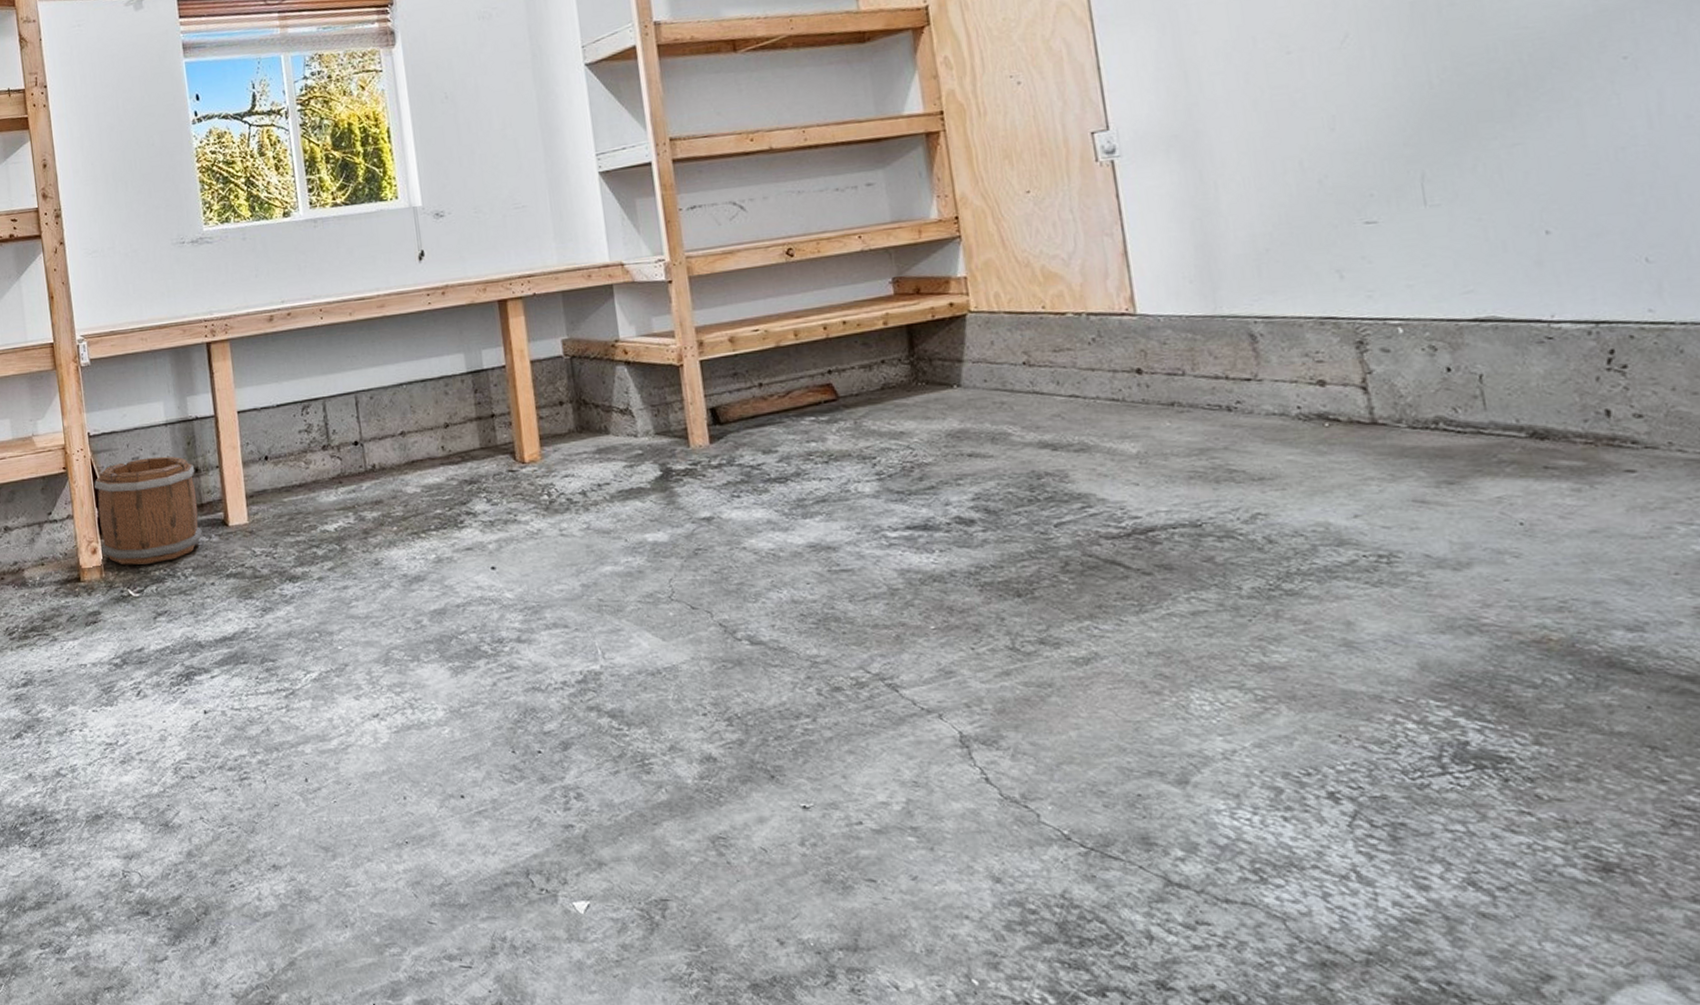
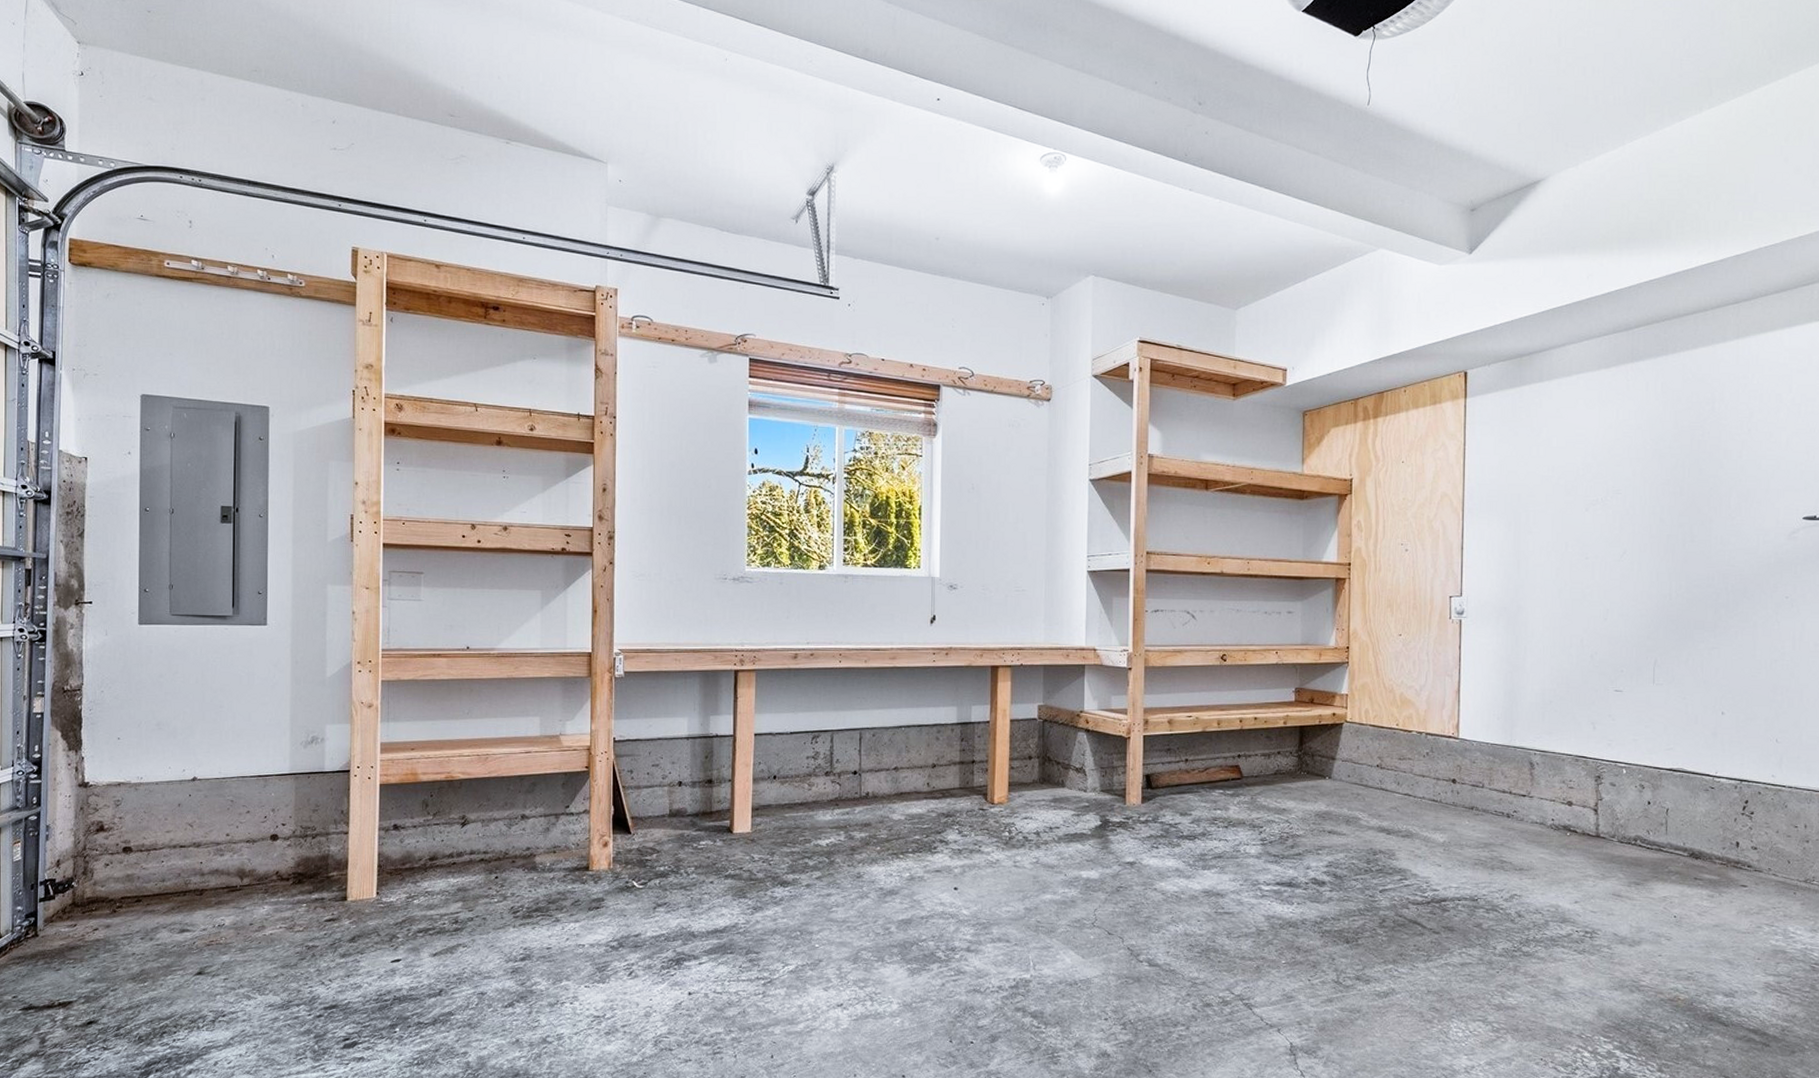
bucket: present [94,456,202,566] -> none [611,766,709,860]

